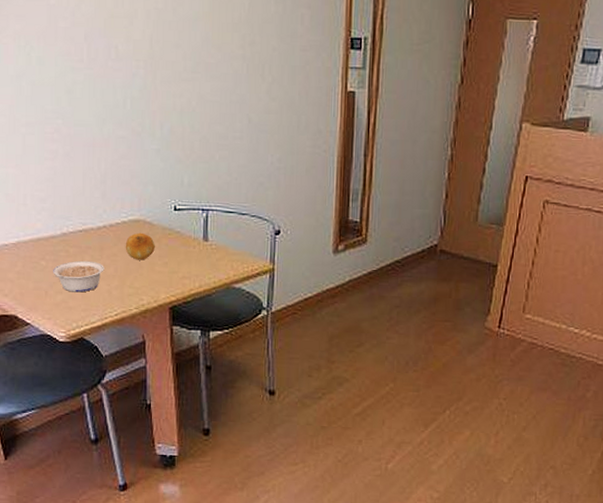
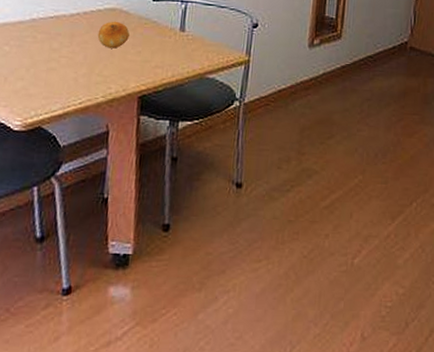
legume: present [52,260,104,293] -> none [15,46,73,80]

